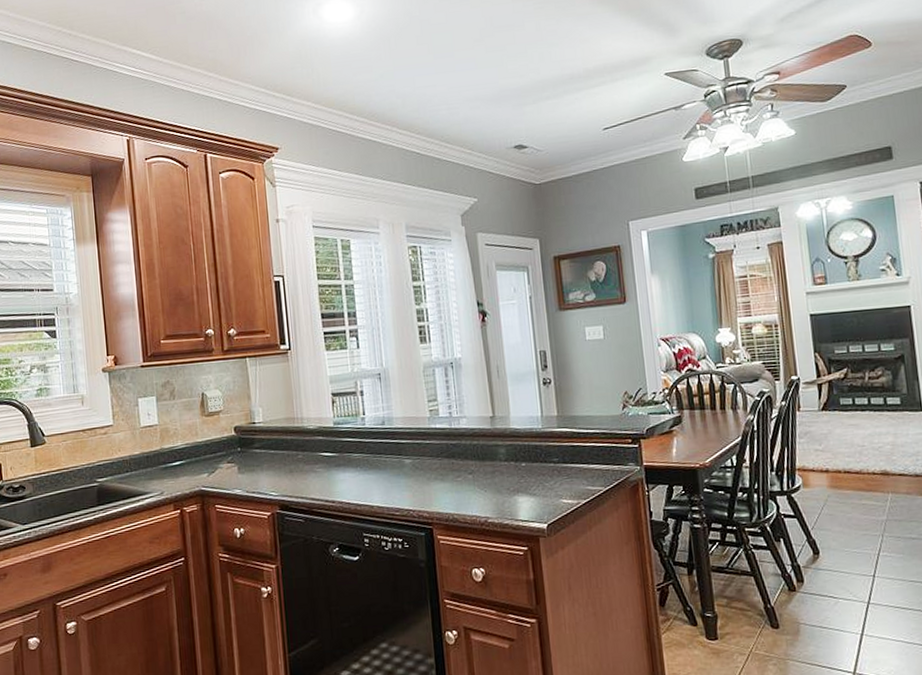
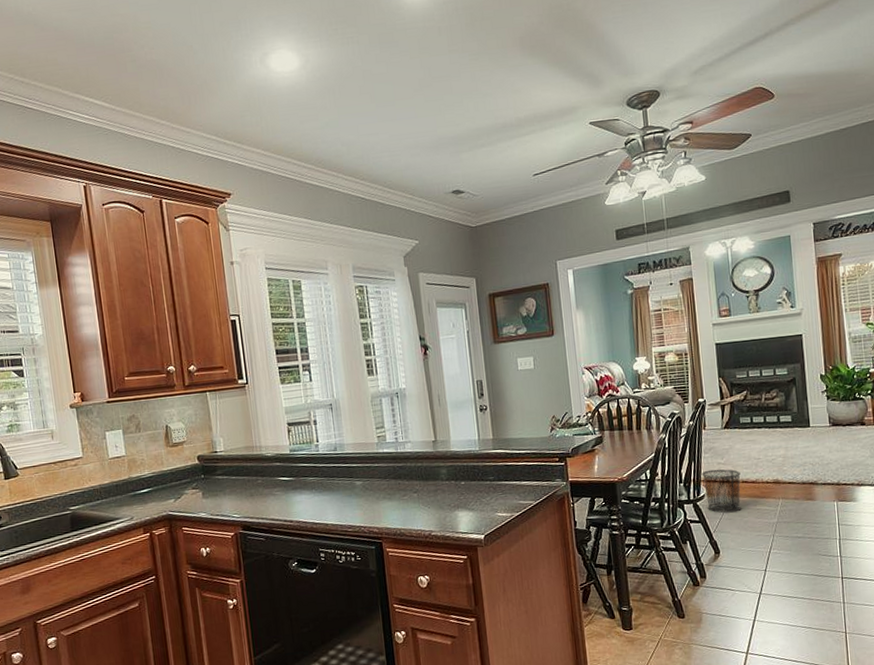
waste bin: none [796,456,844,508] -> present [702,469,741,513]

